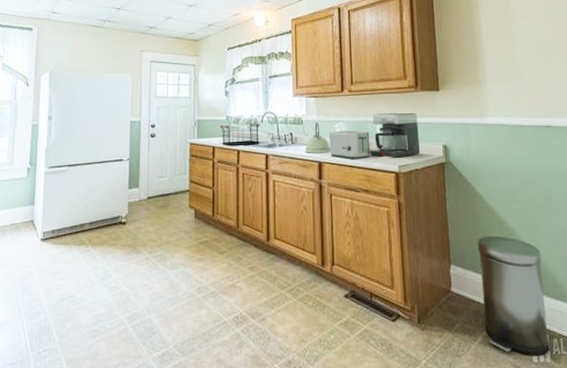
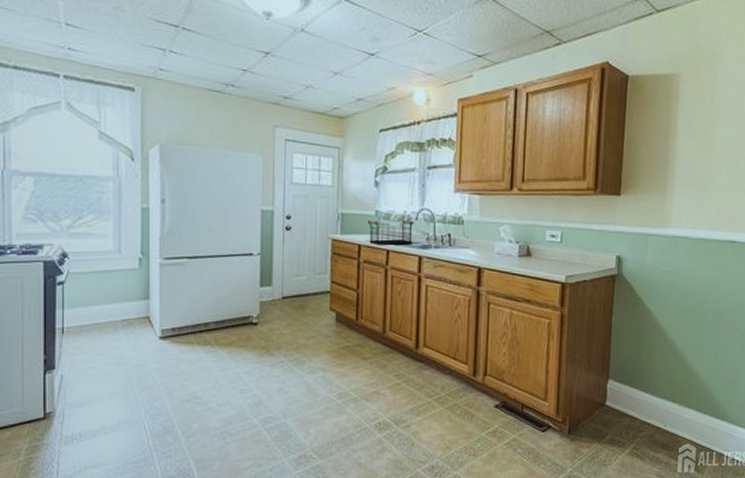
kettle: present [305,122,331,153] -> none [463,222,493,258]
toaster: present [329,130,371,161] -> none [492,234,538,268]
coffee maker: present [369,112,420,158] -> none [535,217,593,267]
pedal bin: present [477,235,550,356] -> none [634,352,702,467]

